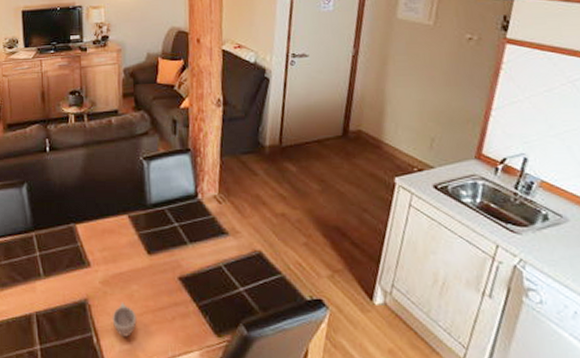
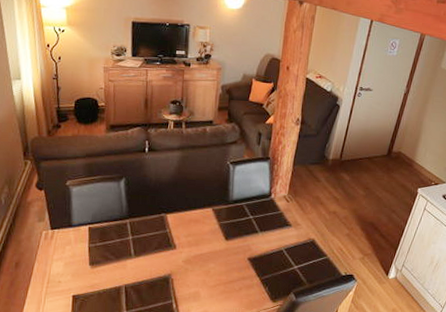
cup: present [112,301,137,337] -> none [190,276,211,303]

